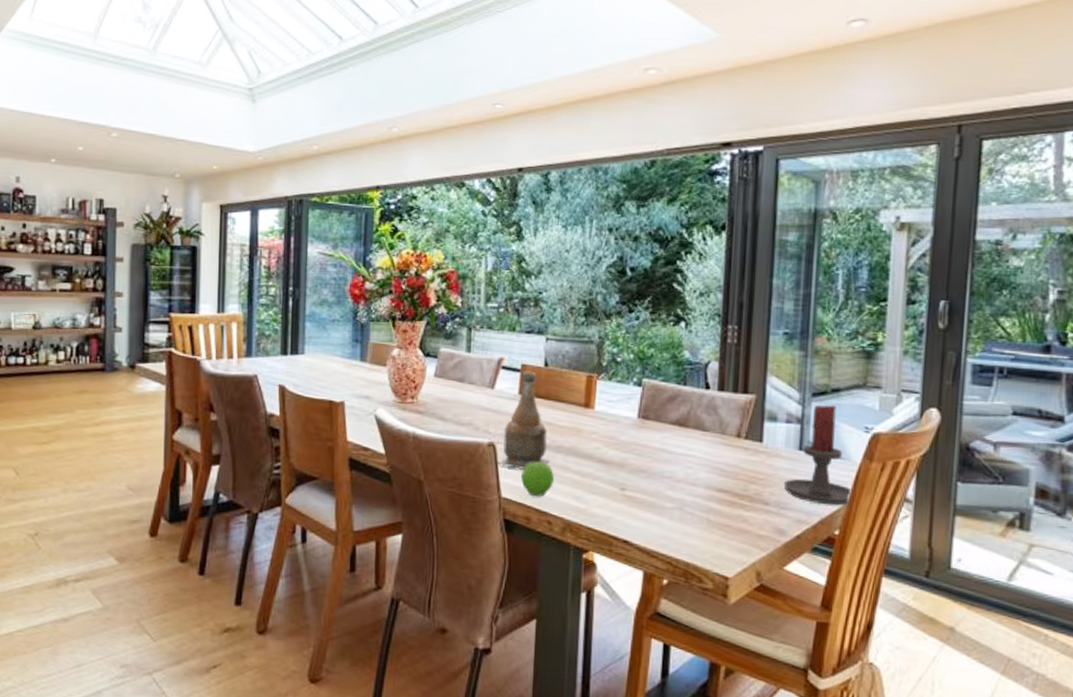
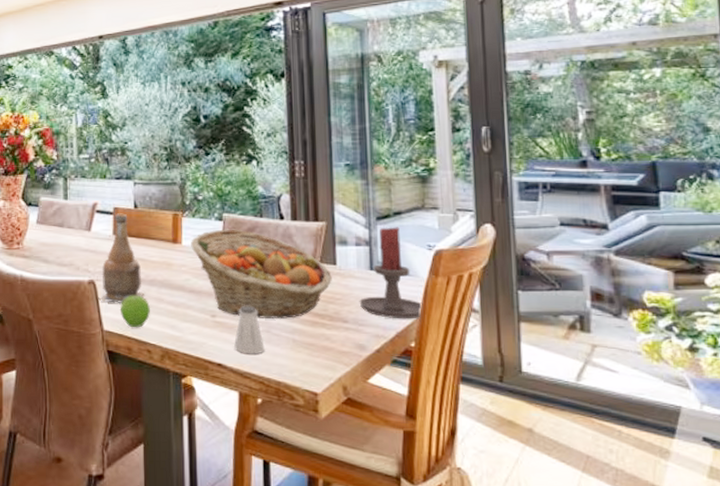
fruit basket: none [604,395,757,497] -> present [191,229,332,319]
saltshaker: none [643,480,676,533] -> present [234,306,265,354]

